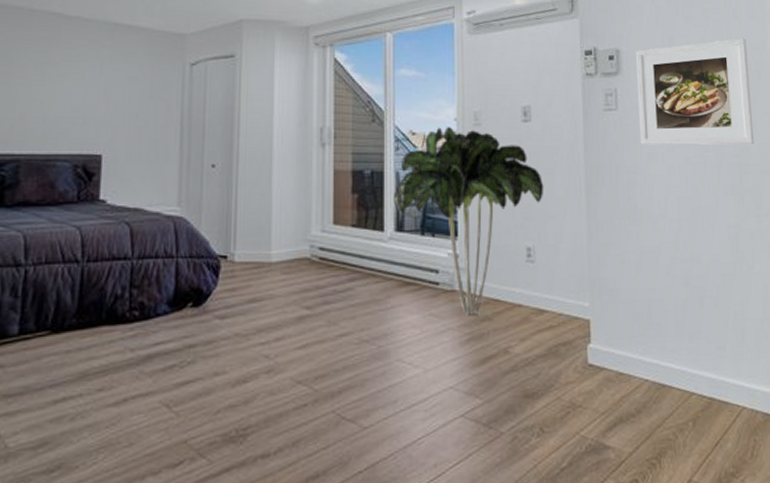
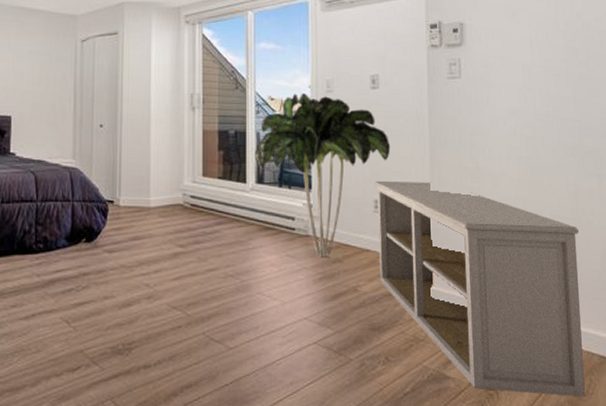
storage cabinet: none [526,225,750,461] -> present [373,180,585,397]
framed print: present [636,38,755,146] -> none [479,10,596,110]

